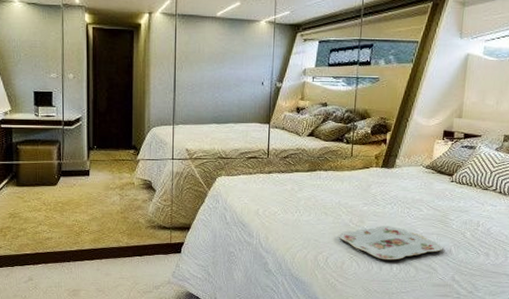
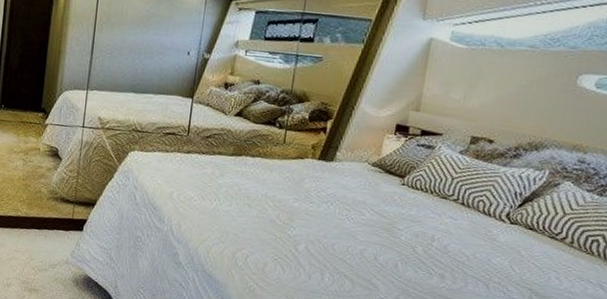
serving tray: present [338,226,443,260] -> none [262,226,388,270]

